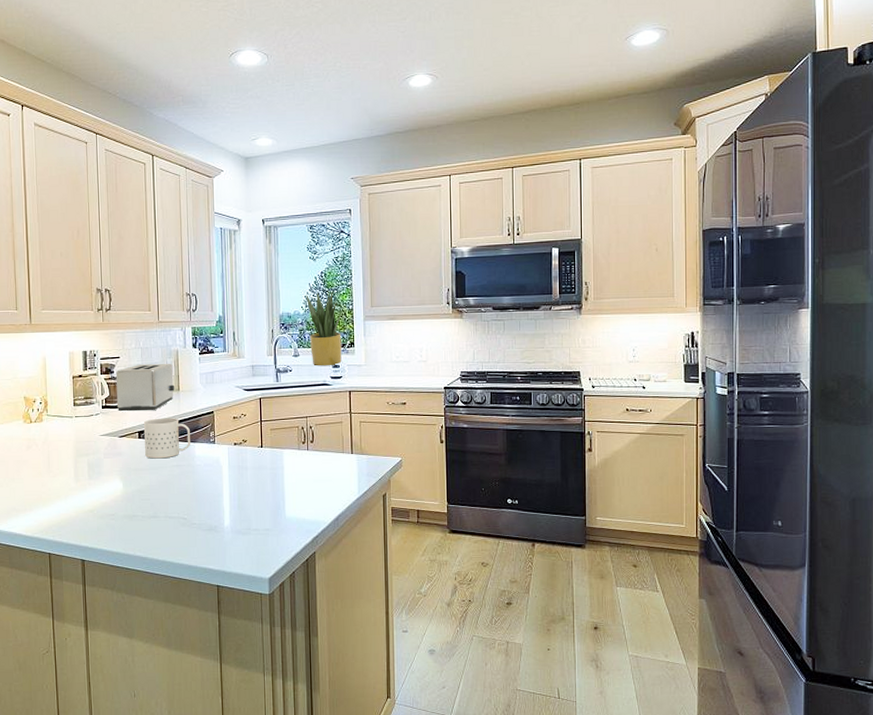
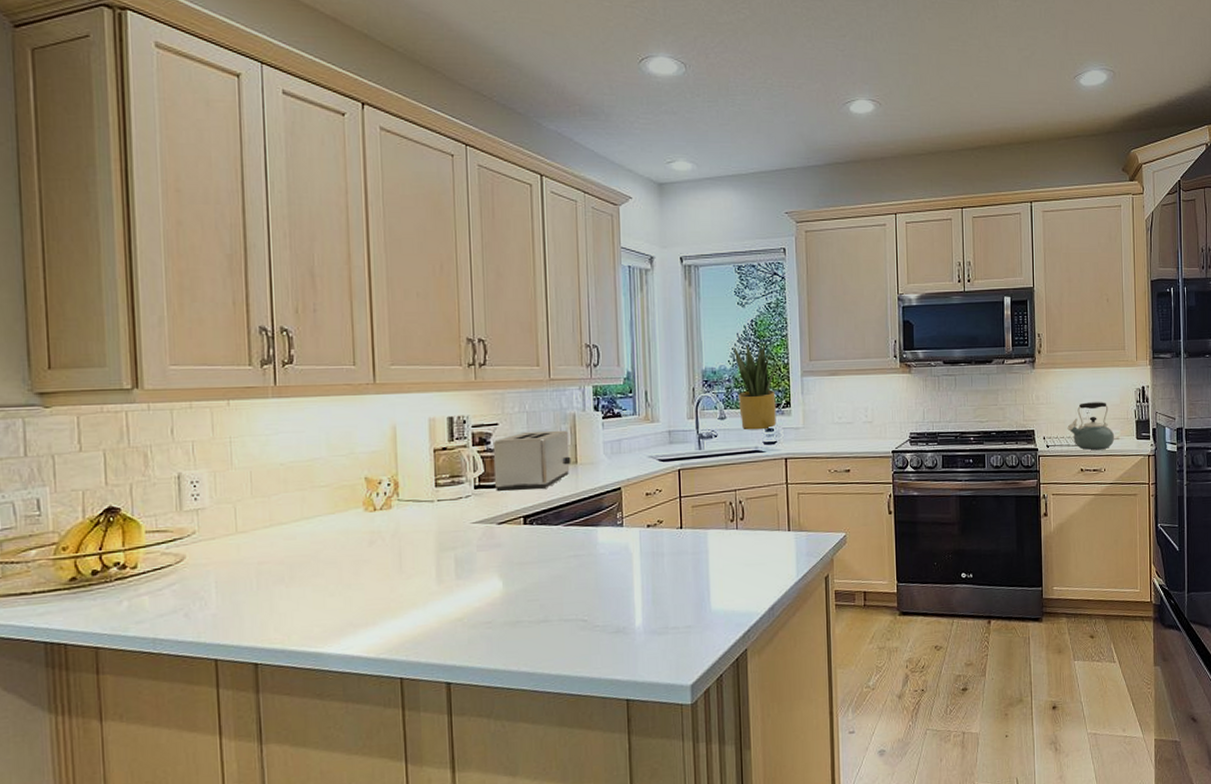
mug: present [143,418,191,459] -> none [530,497,593,549]
kettle: none [613,346,662,391] -> present [1067,402,1115,450]

